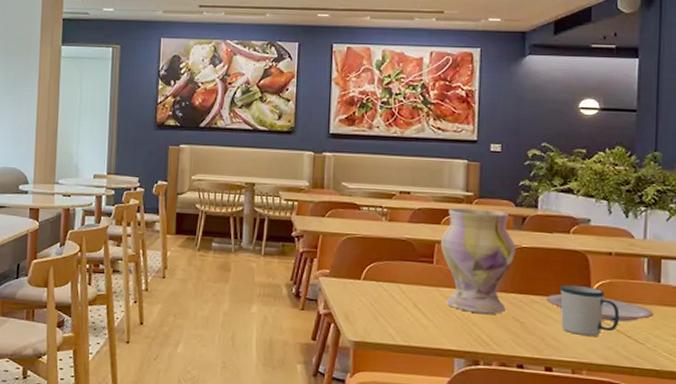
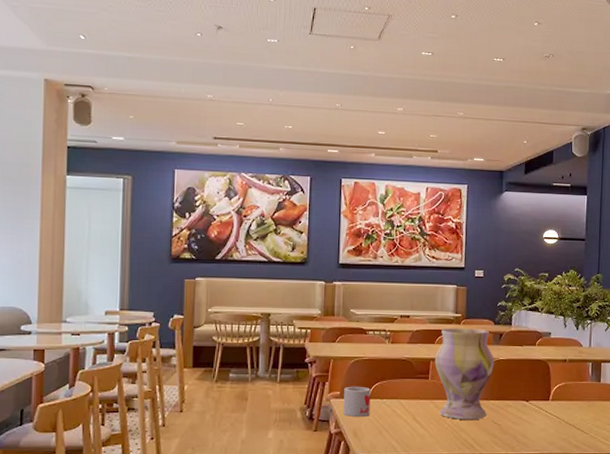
mug: none [333,265,365,299] -> present [343,386,371,417]
plate: present [545,294,654,322] -> none [517,398,596,417]
mug: present [560,284,620,336] -> none [528,389,572,431]

